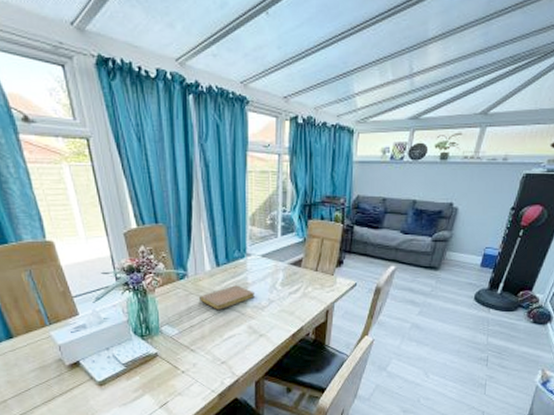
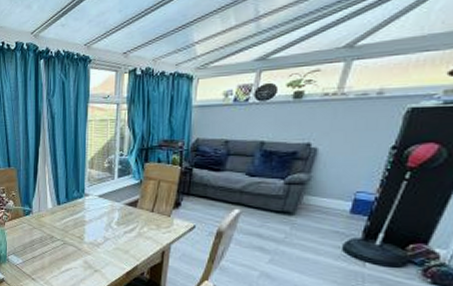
notebook: present [198,285,255,311] -> none [40,222,91,245]

